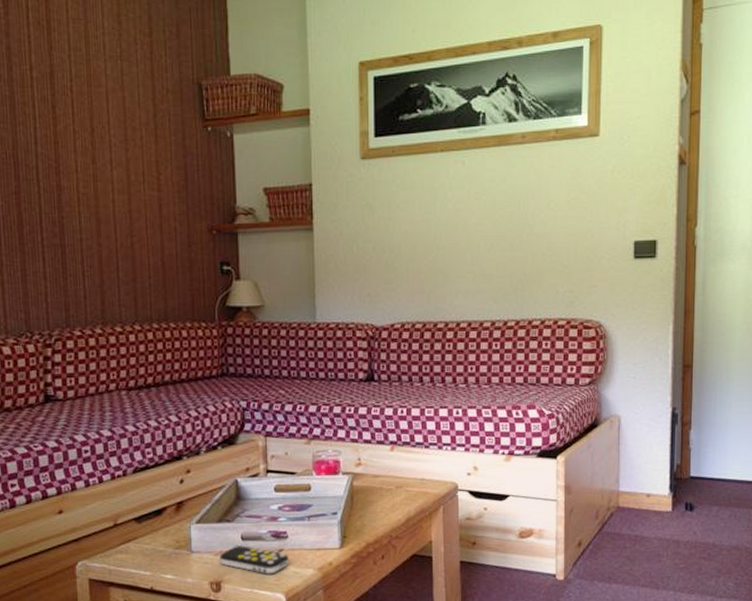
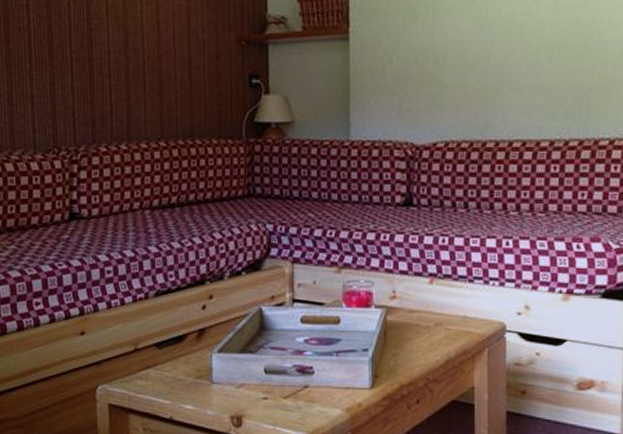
remote control: present [218,546,289,574] -> none [240,379,314,412]

